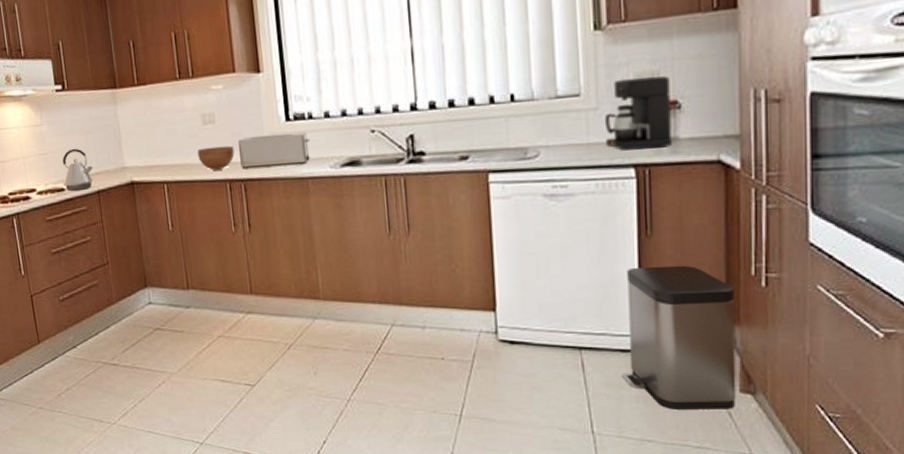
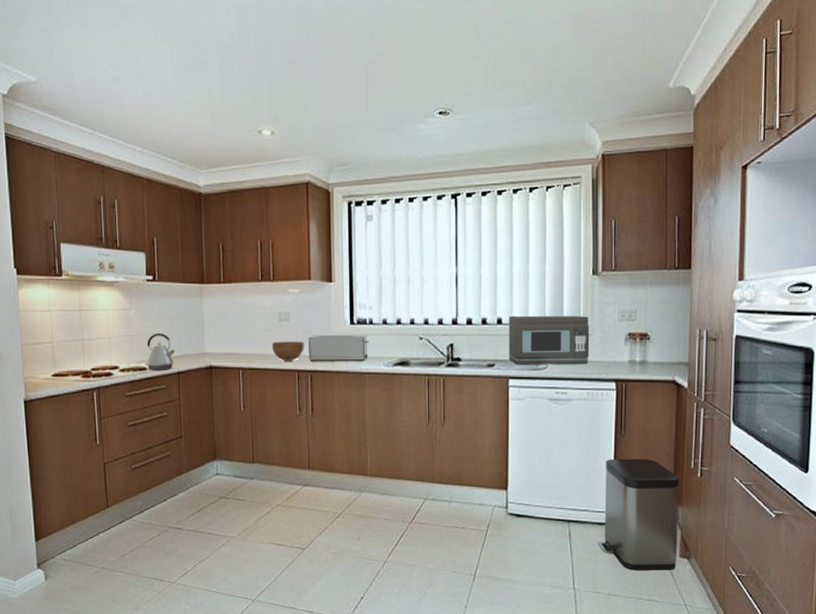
microwave: none [483,85,596,154] -> present [508,315,590,364]
coffee maker: present [604,76,673,151] -> none [595,313,643,368]

